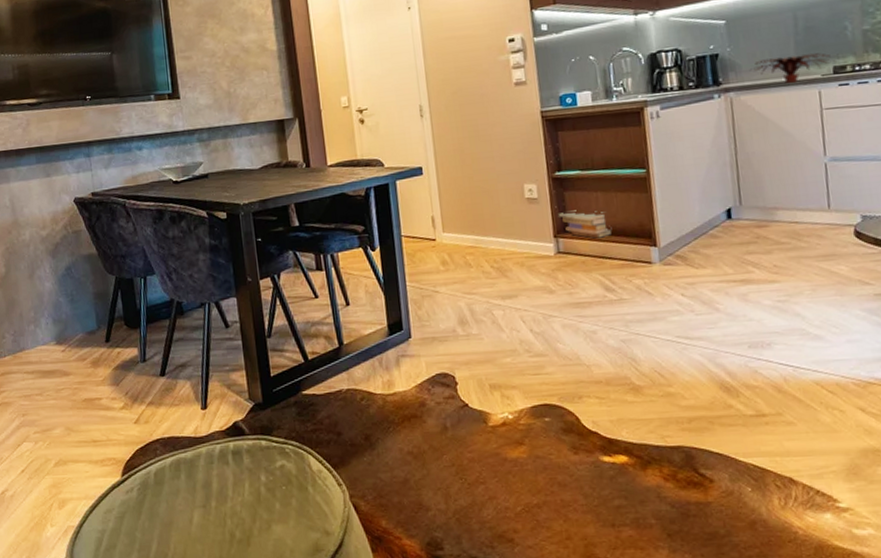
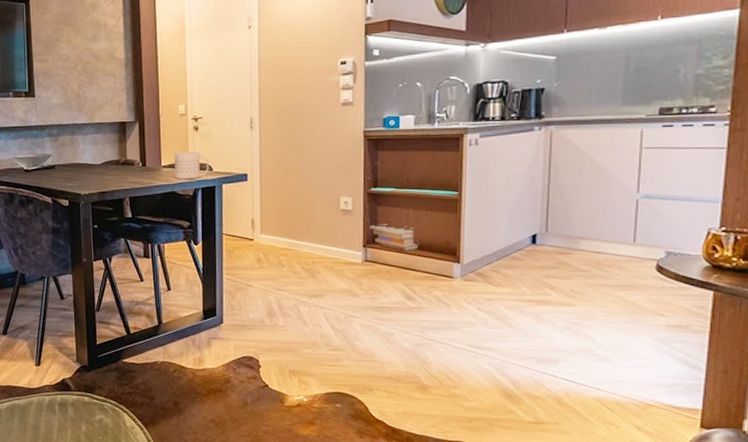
mug: none [339,146,380,179] -> present [173,151,209,180]
plant: present [749,53,836,85] -> none [573,94,663,122]

